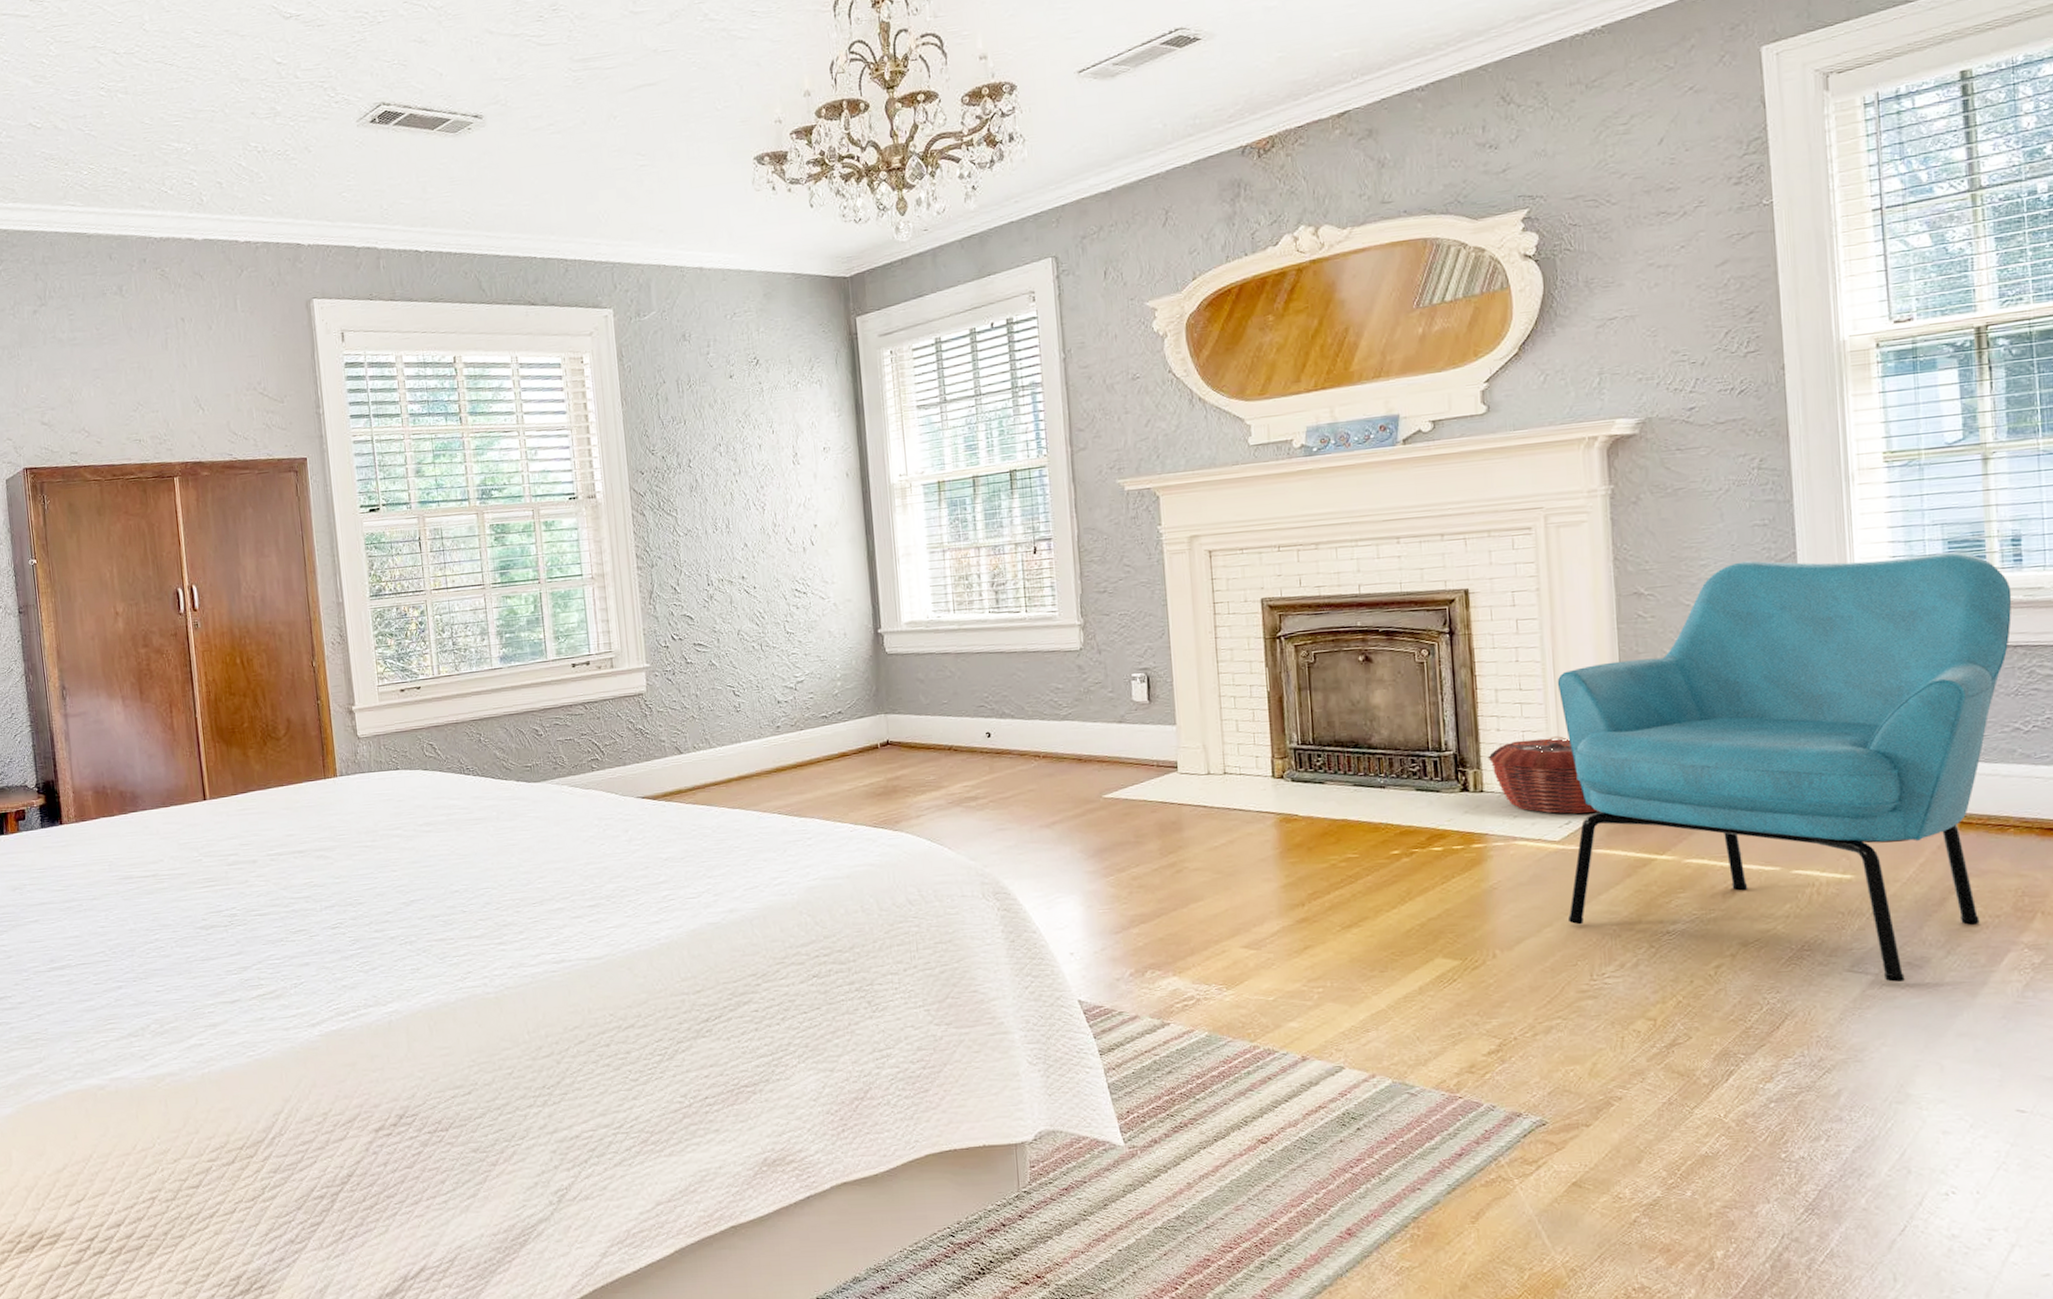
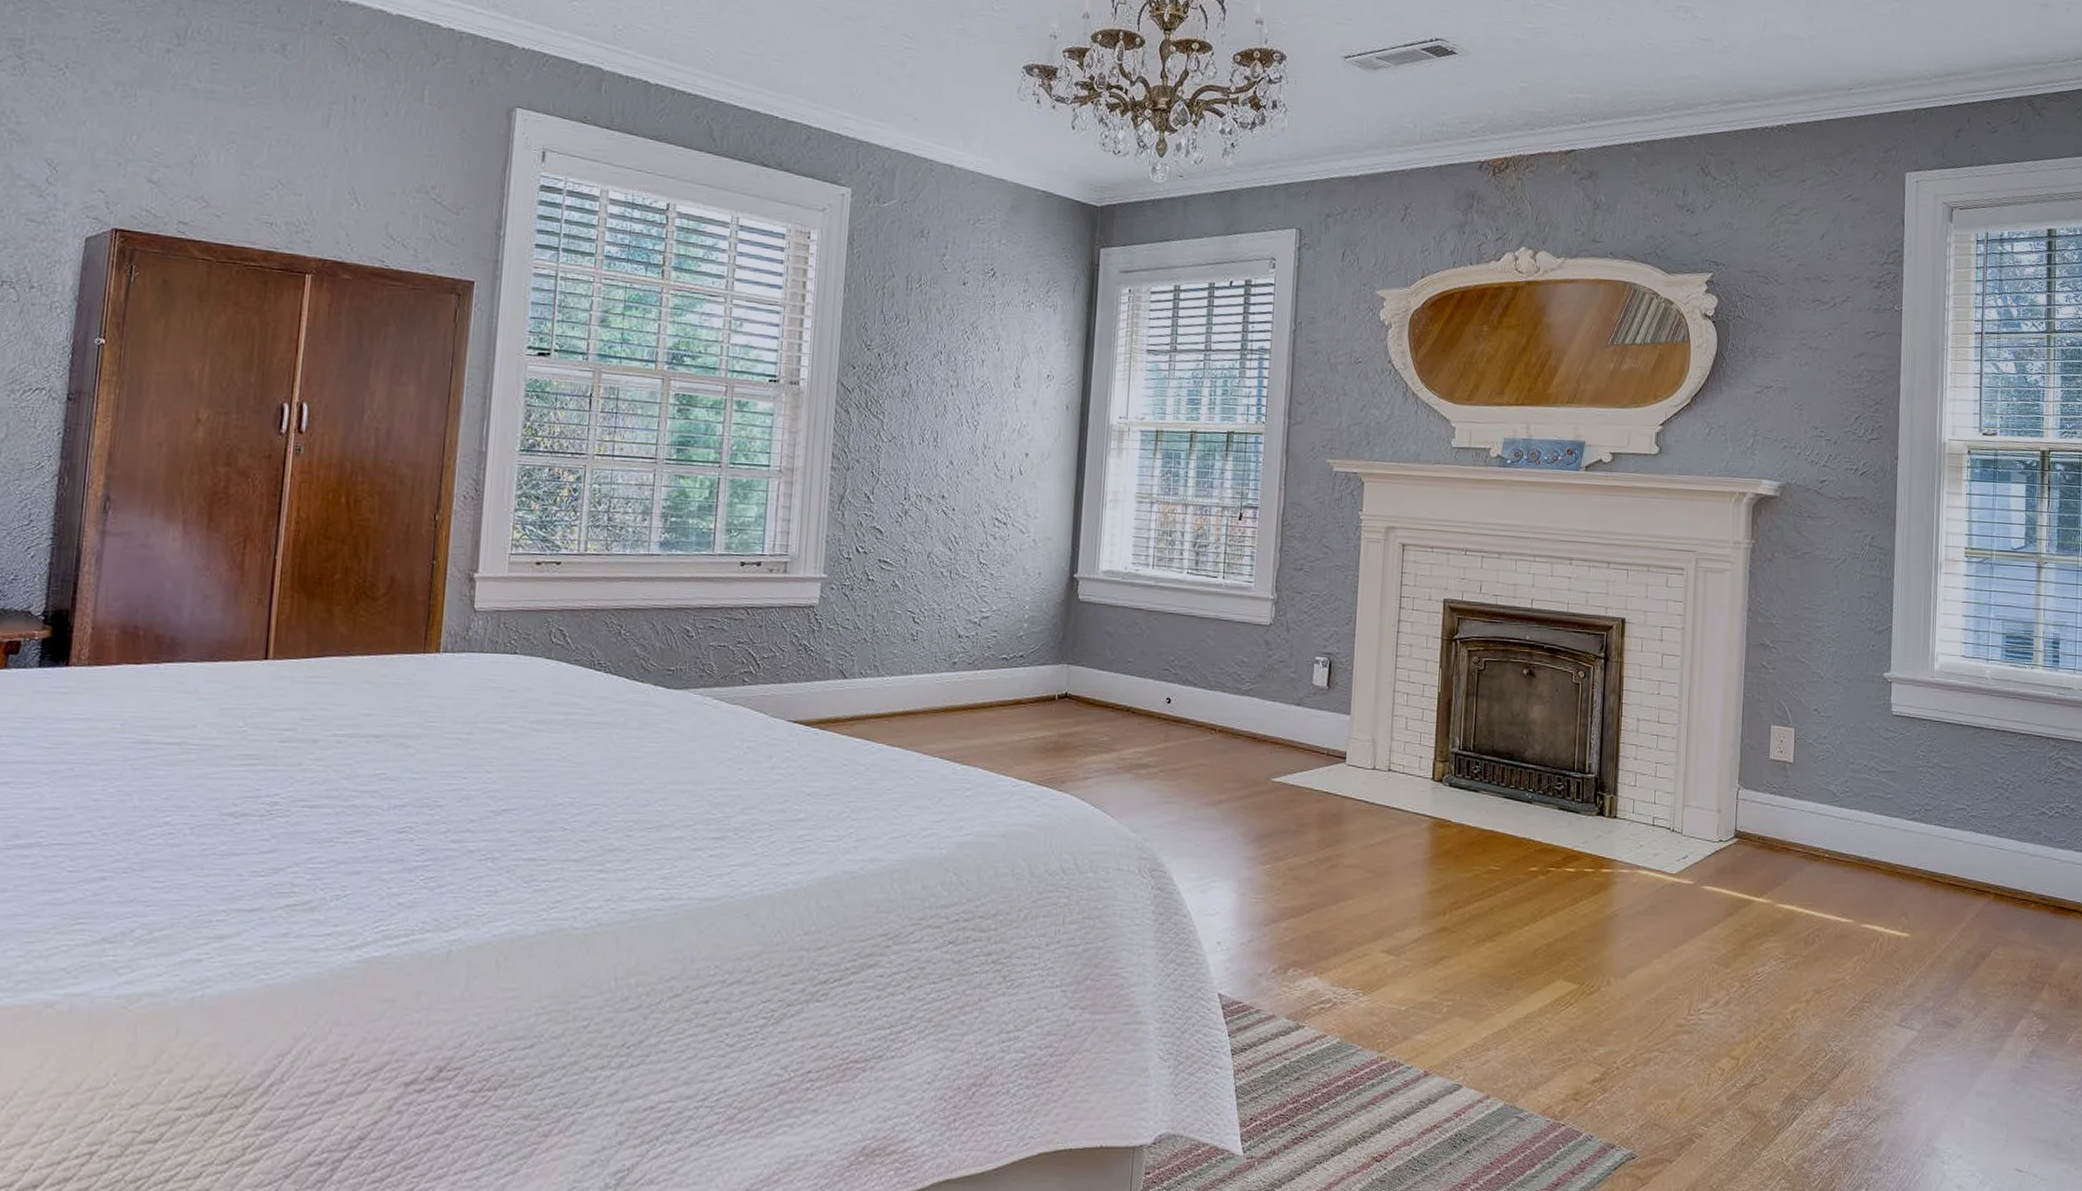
woven basket: present [1488,736,1598,814] -> none [1624,771,1711,849]
armchair: present [1557,552,2012,982] -> none [1675,628,2049,1039]

